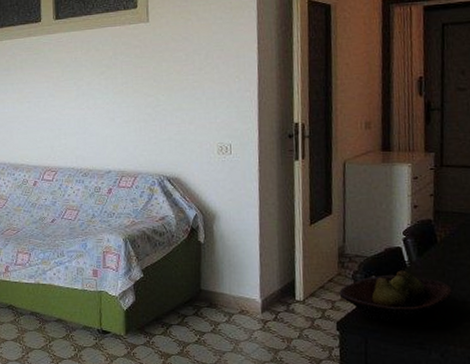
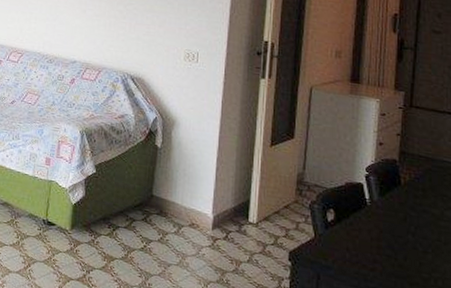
fruit bowl: present [339,270,452,321] -> none [294,207,413,261]

